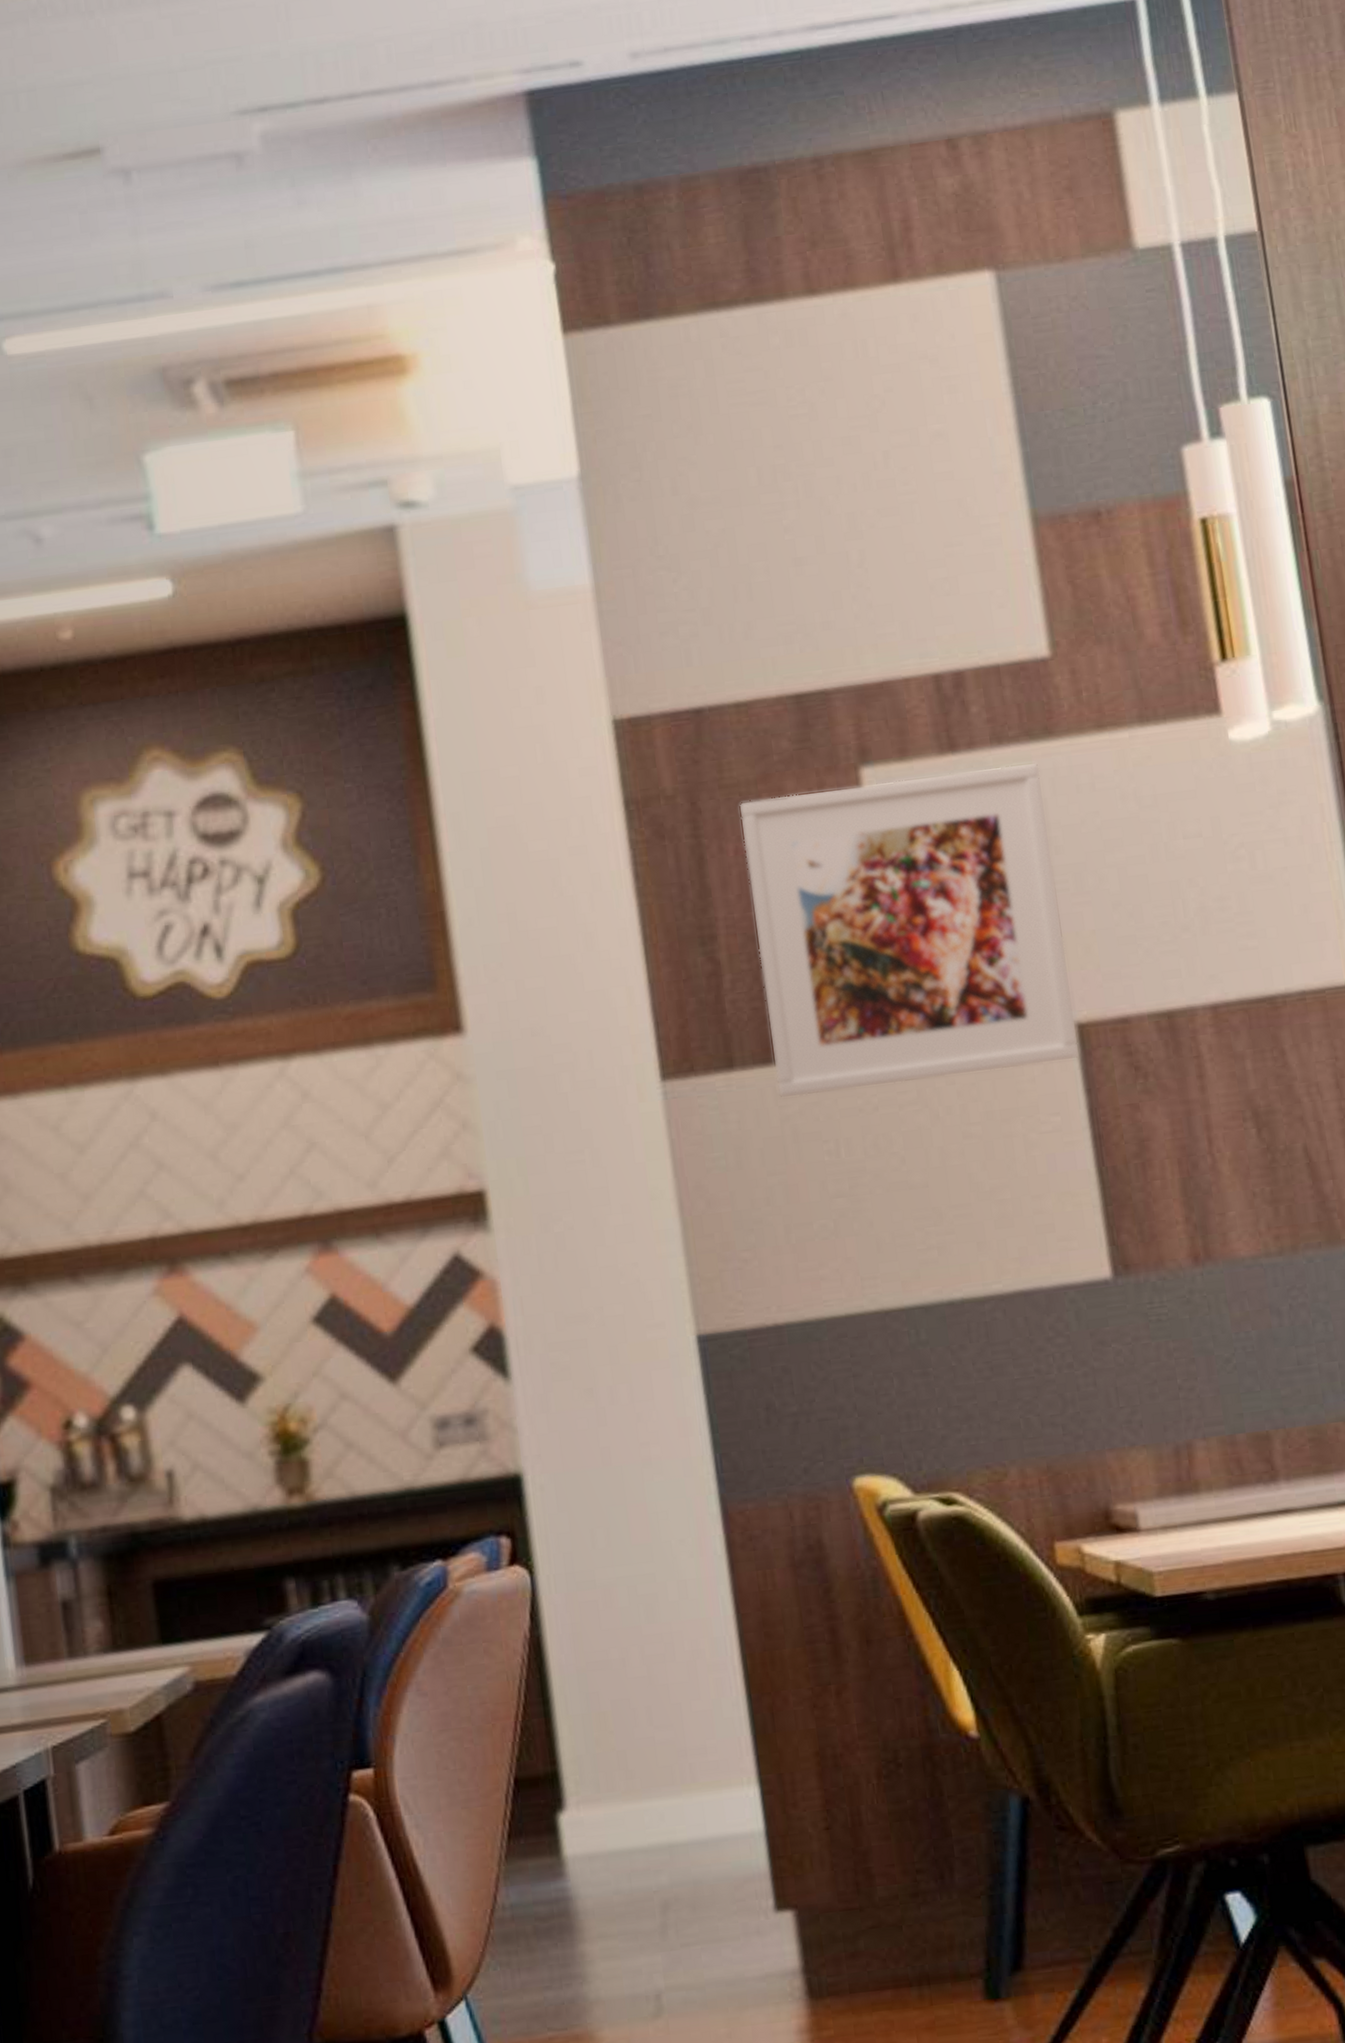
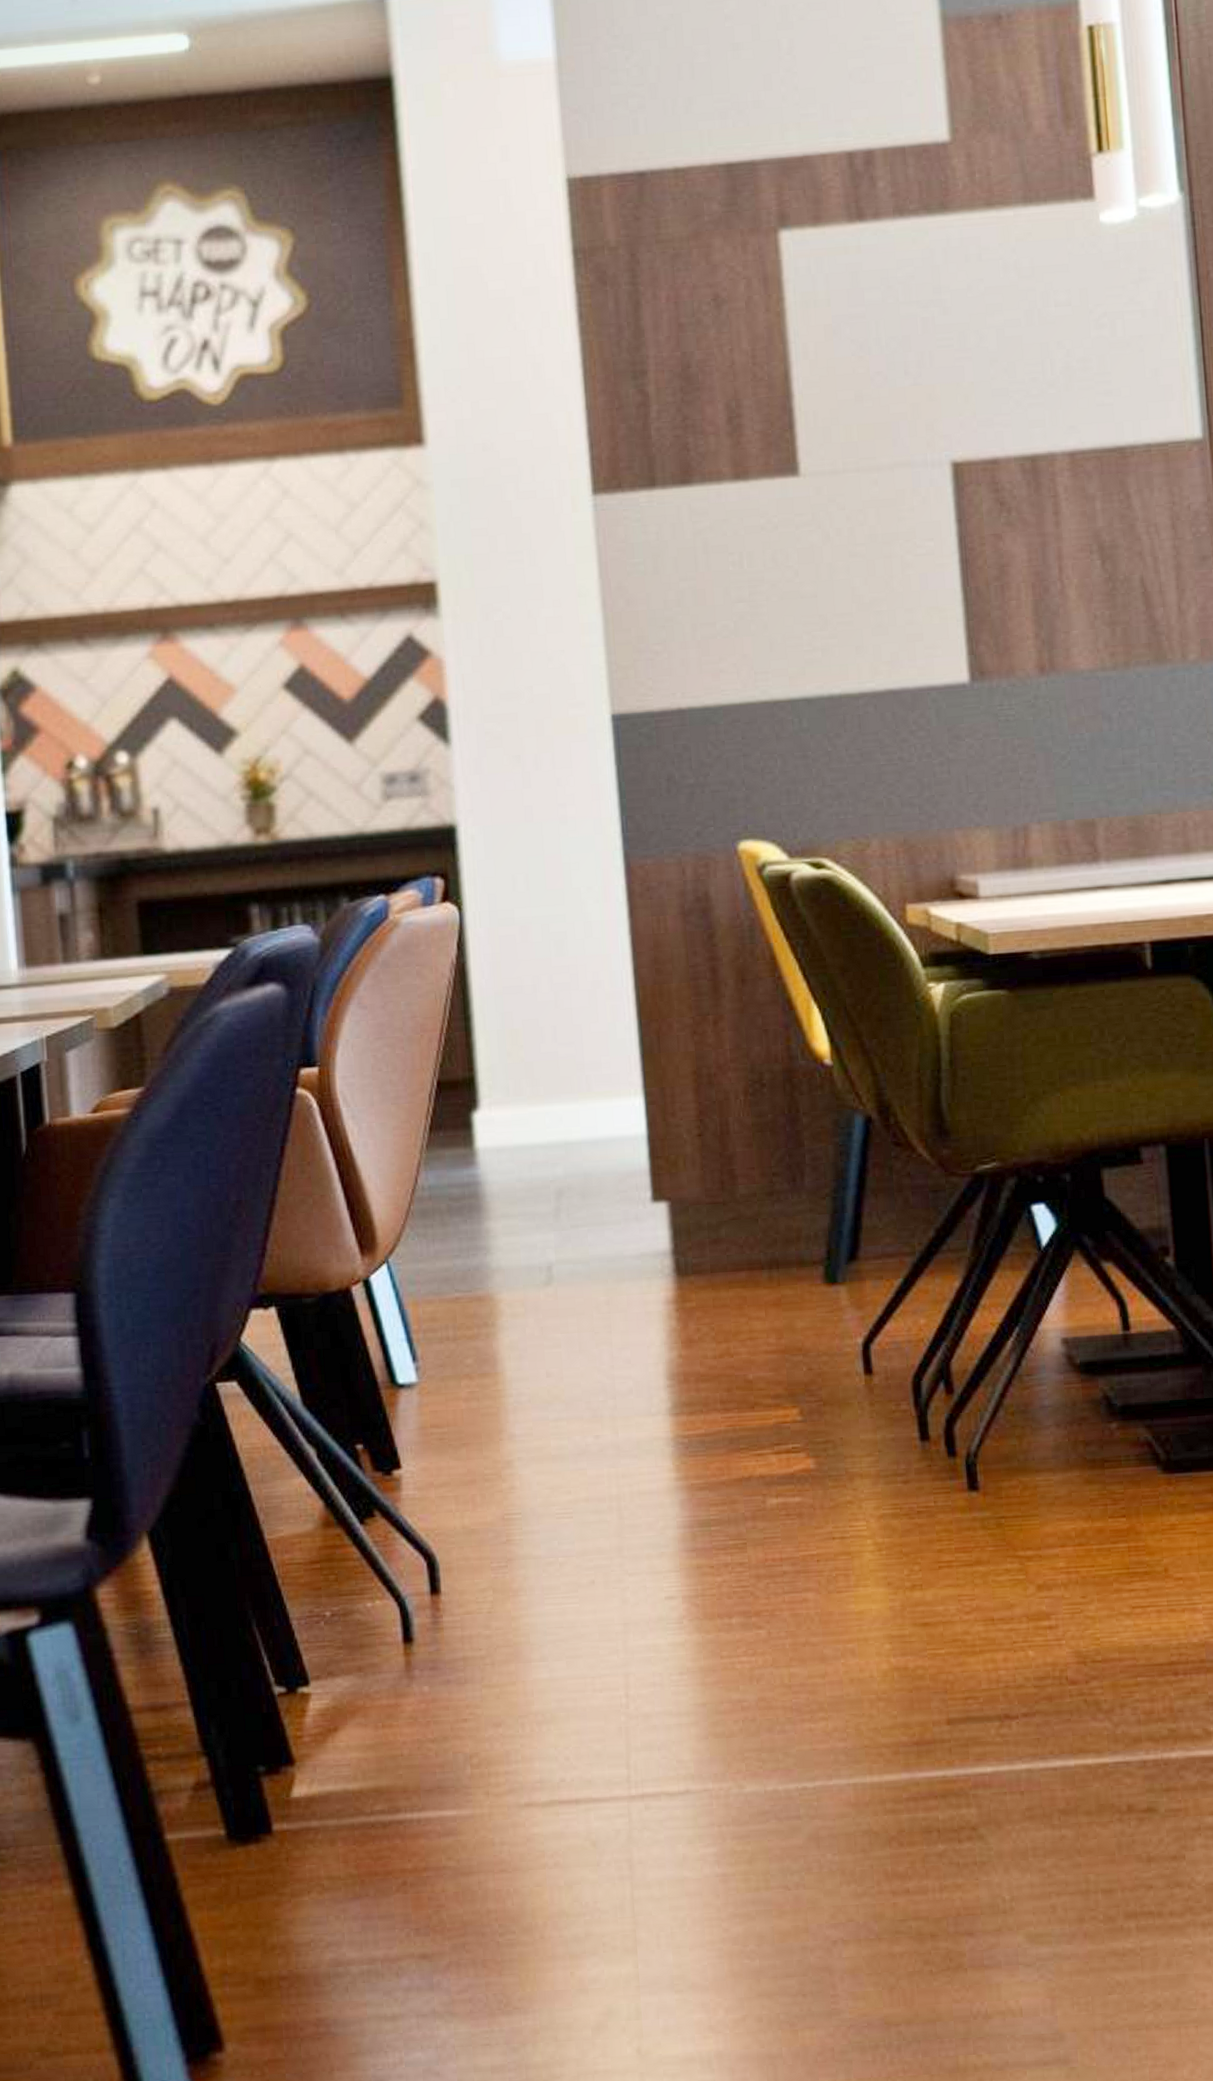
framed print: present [738,761,1081,1099] -> none [671,232,955,516]

